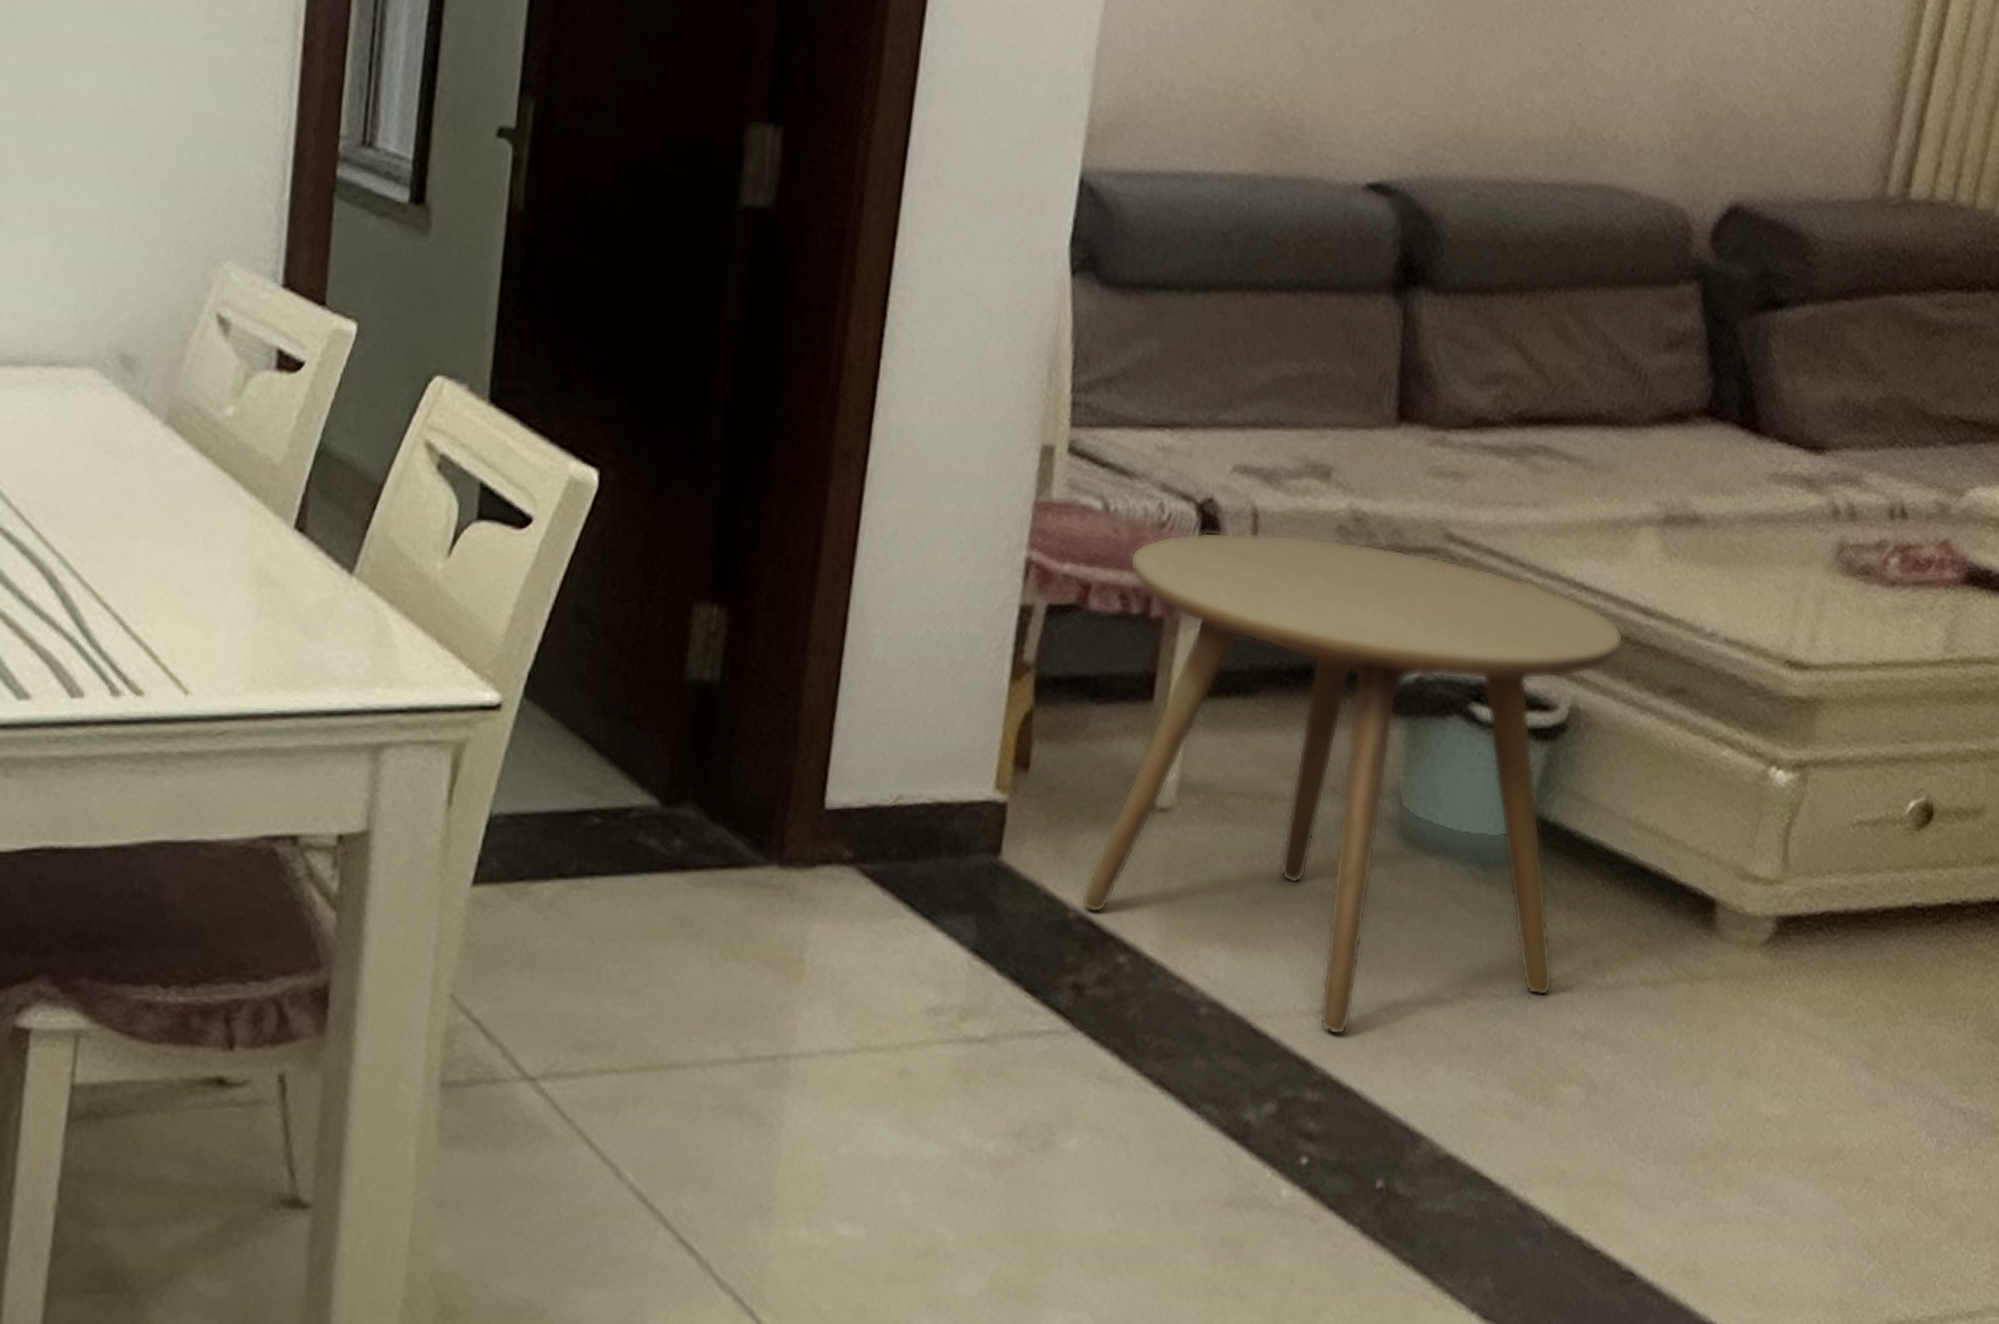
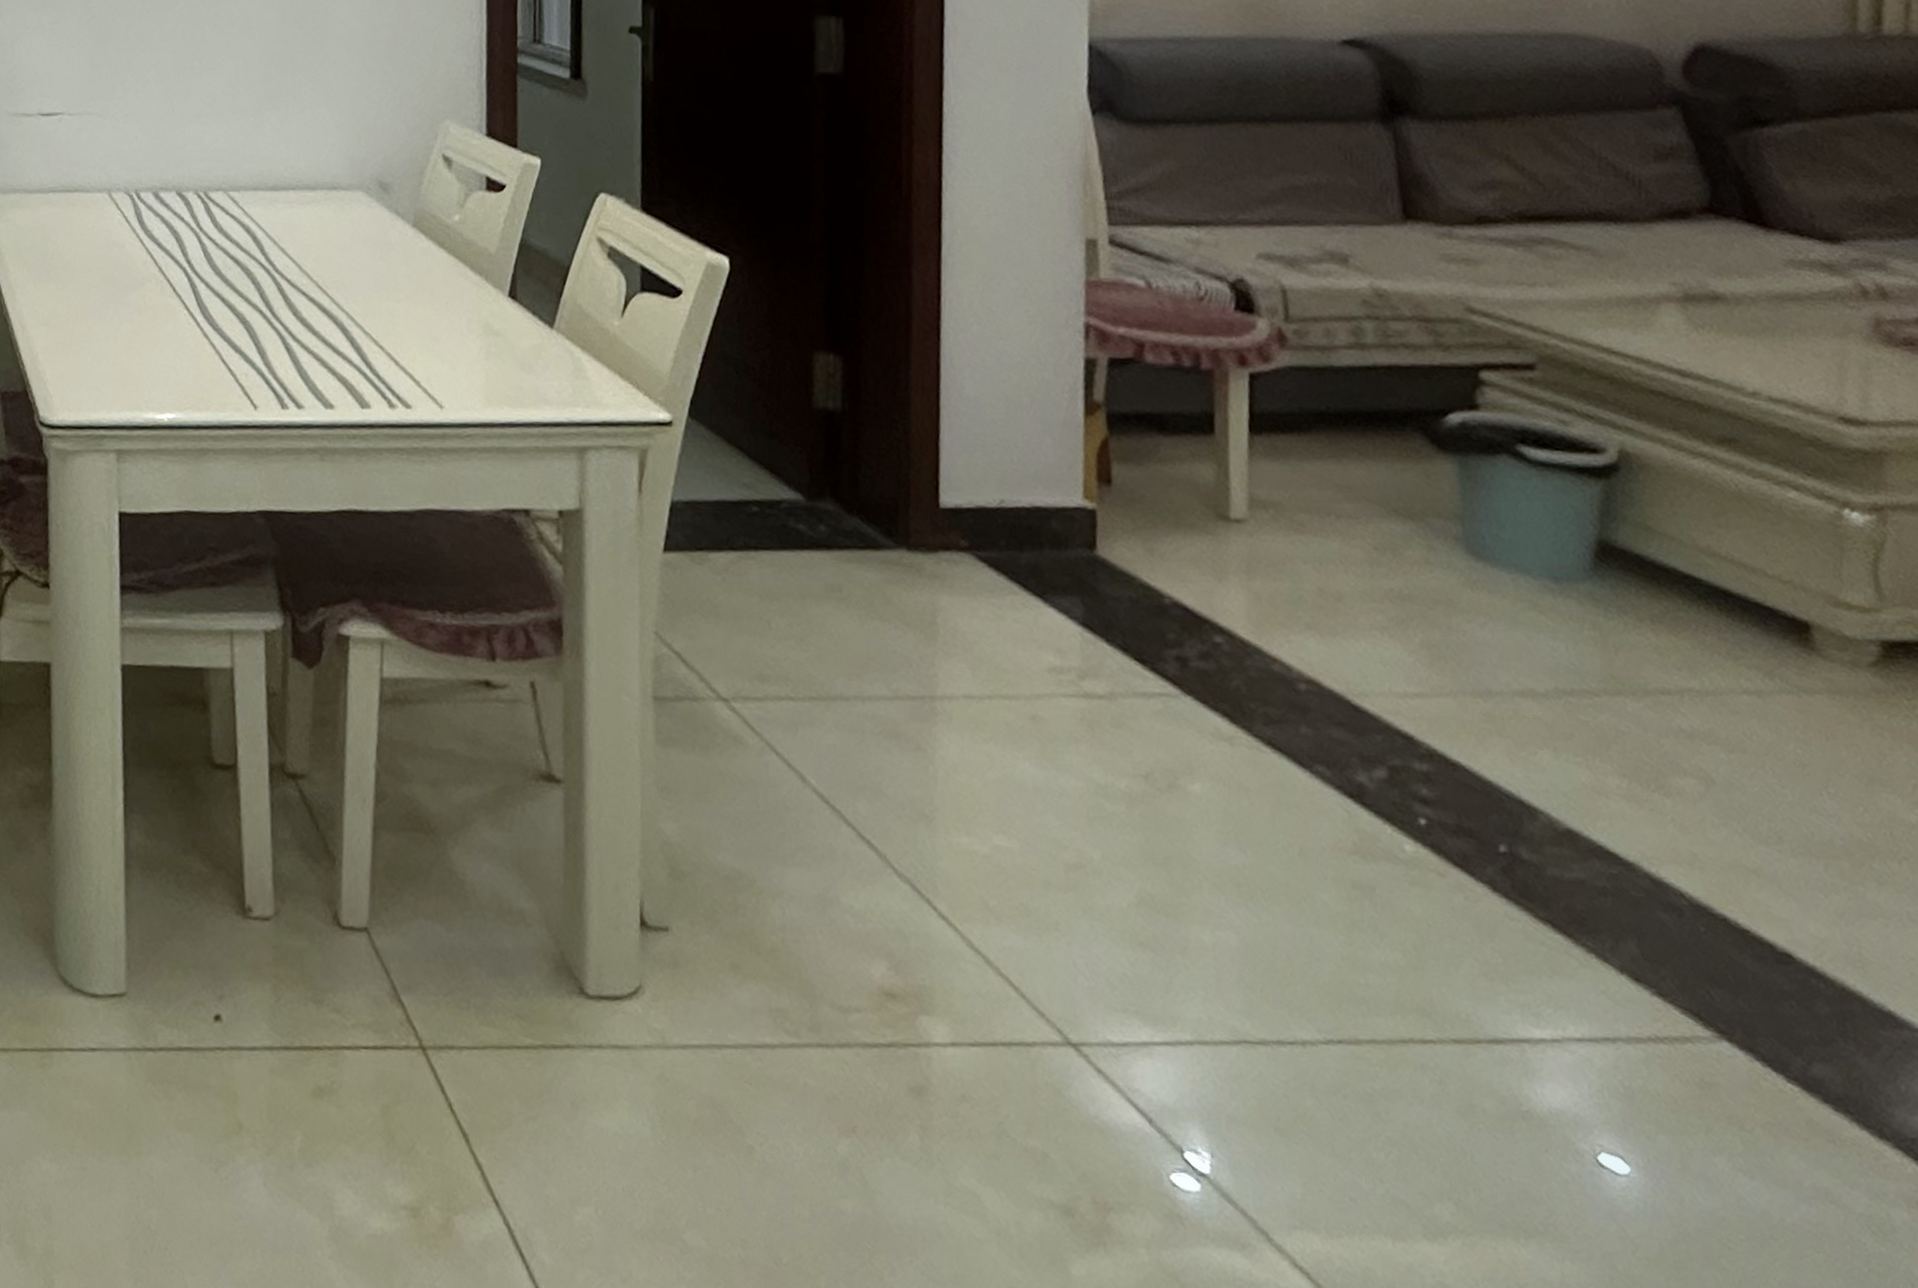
side table: present [1081,531,1624,1036] -> none [1173,304,1663,717]

